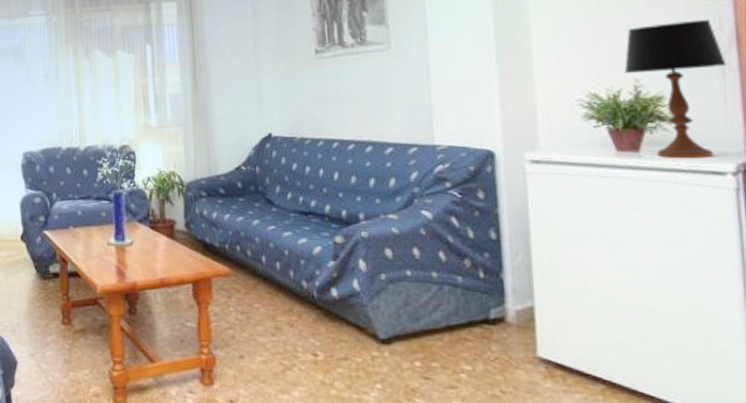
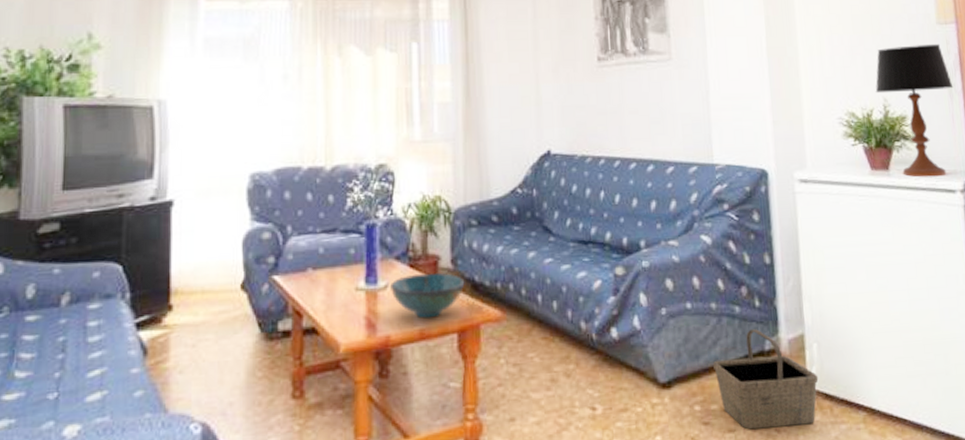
decorative bowl: none [134,234,198,270] -> present [389,272,465,319]
basket: none [434,298,550,390] -> present [713,329,819,430]

